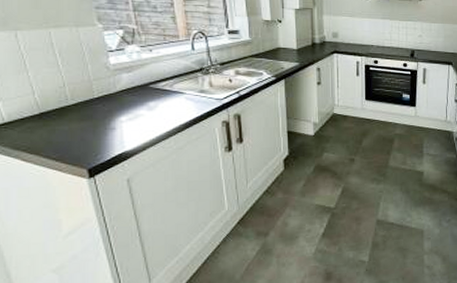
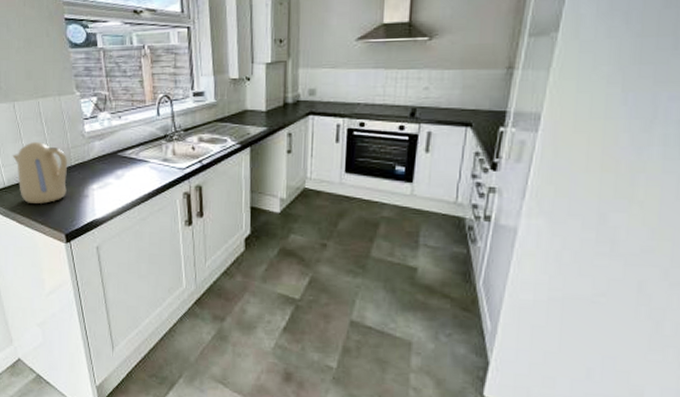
kettle: none [14,73,90,139] -> present [12,141,68,204]

